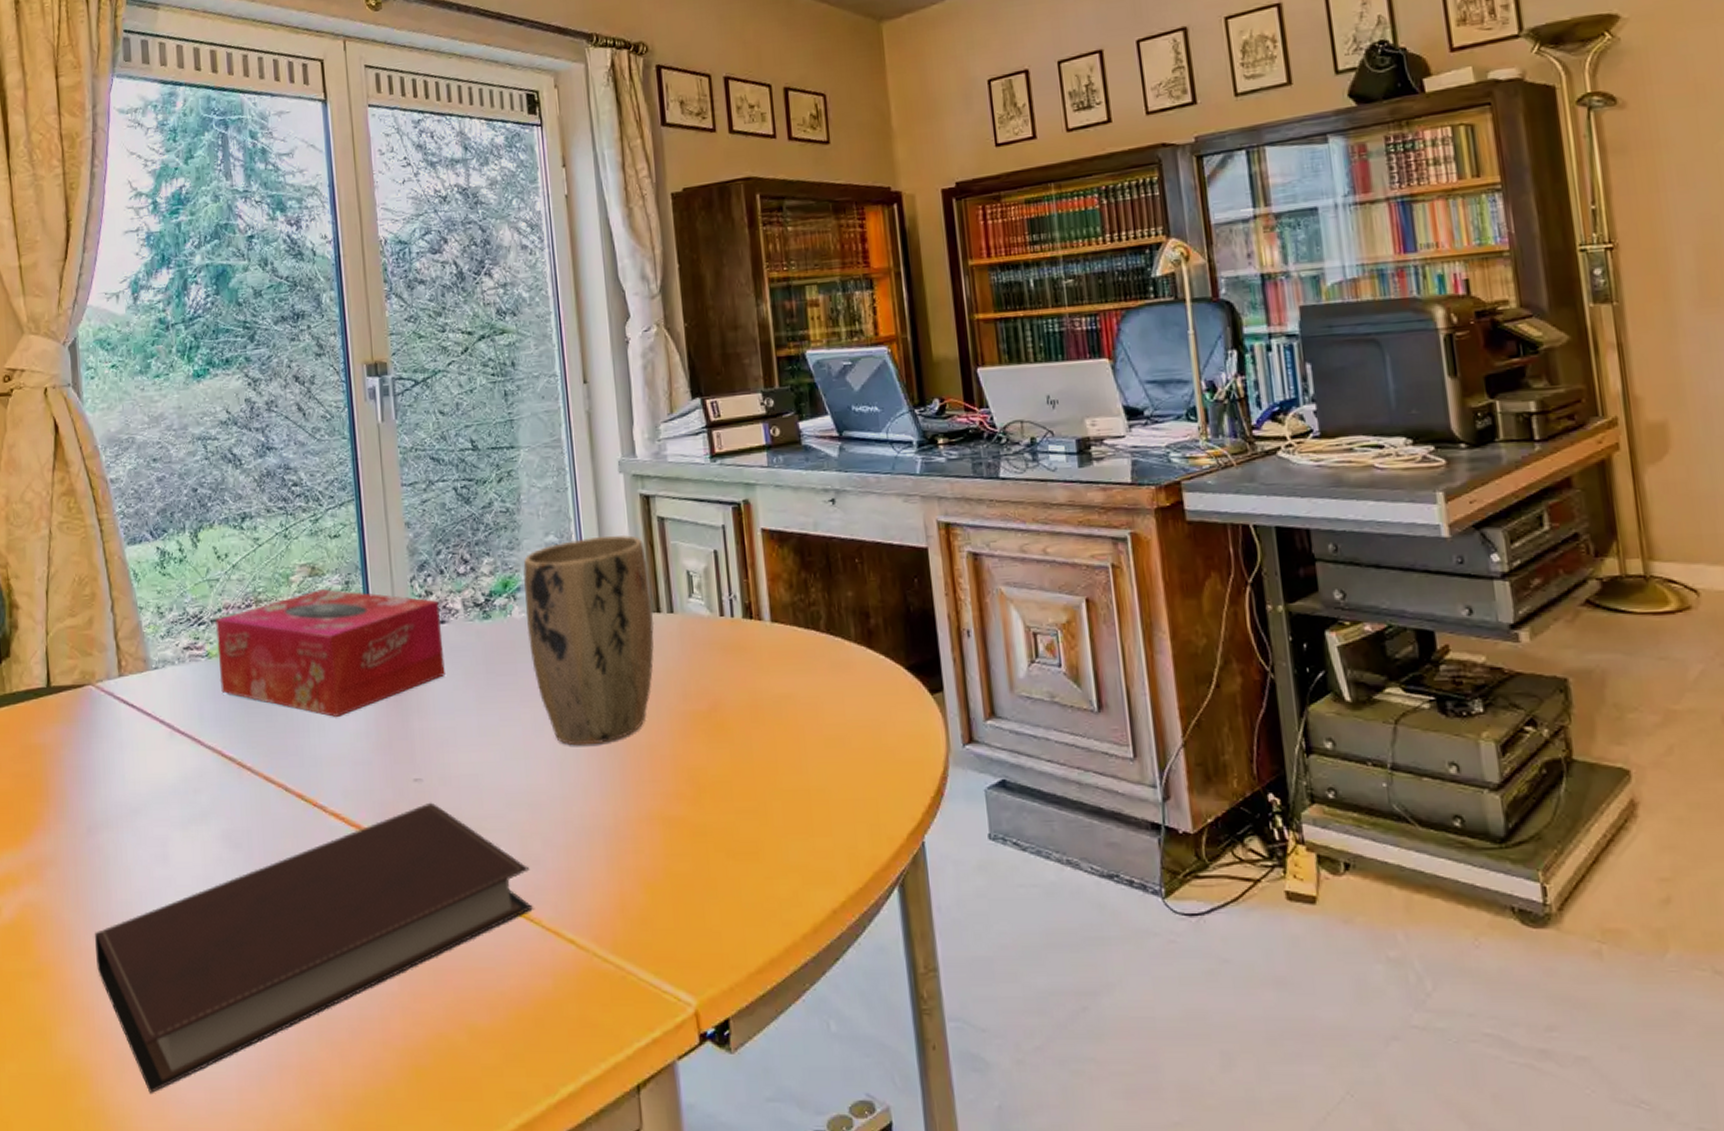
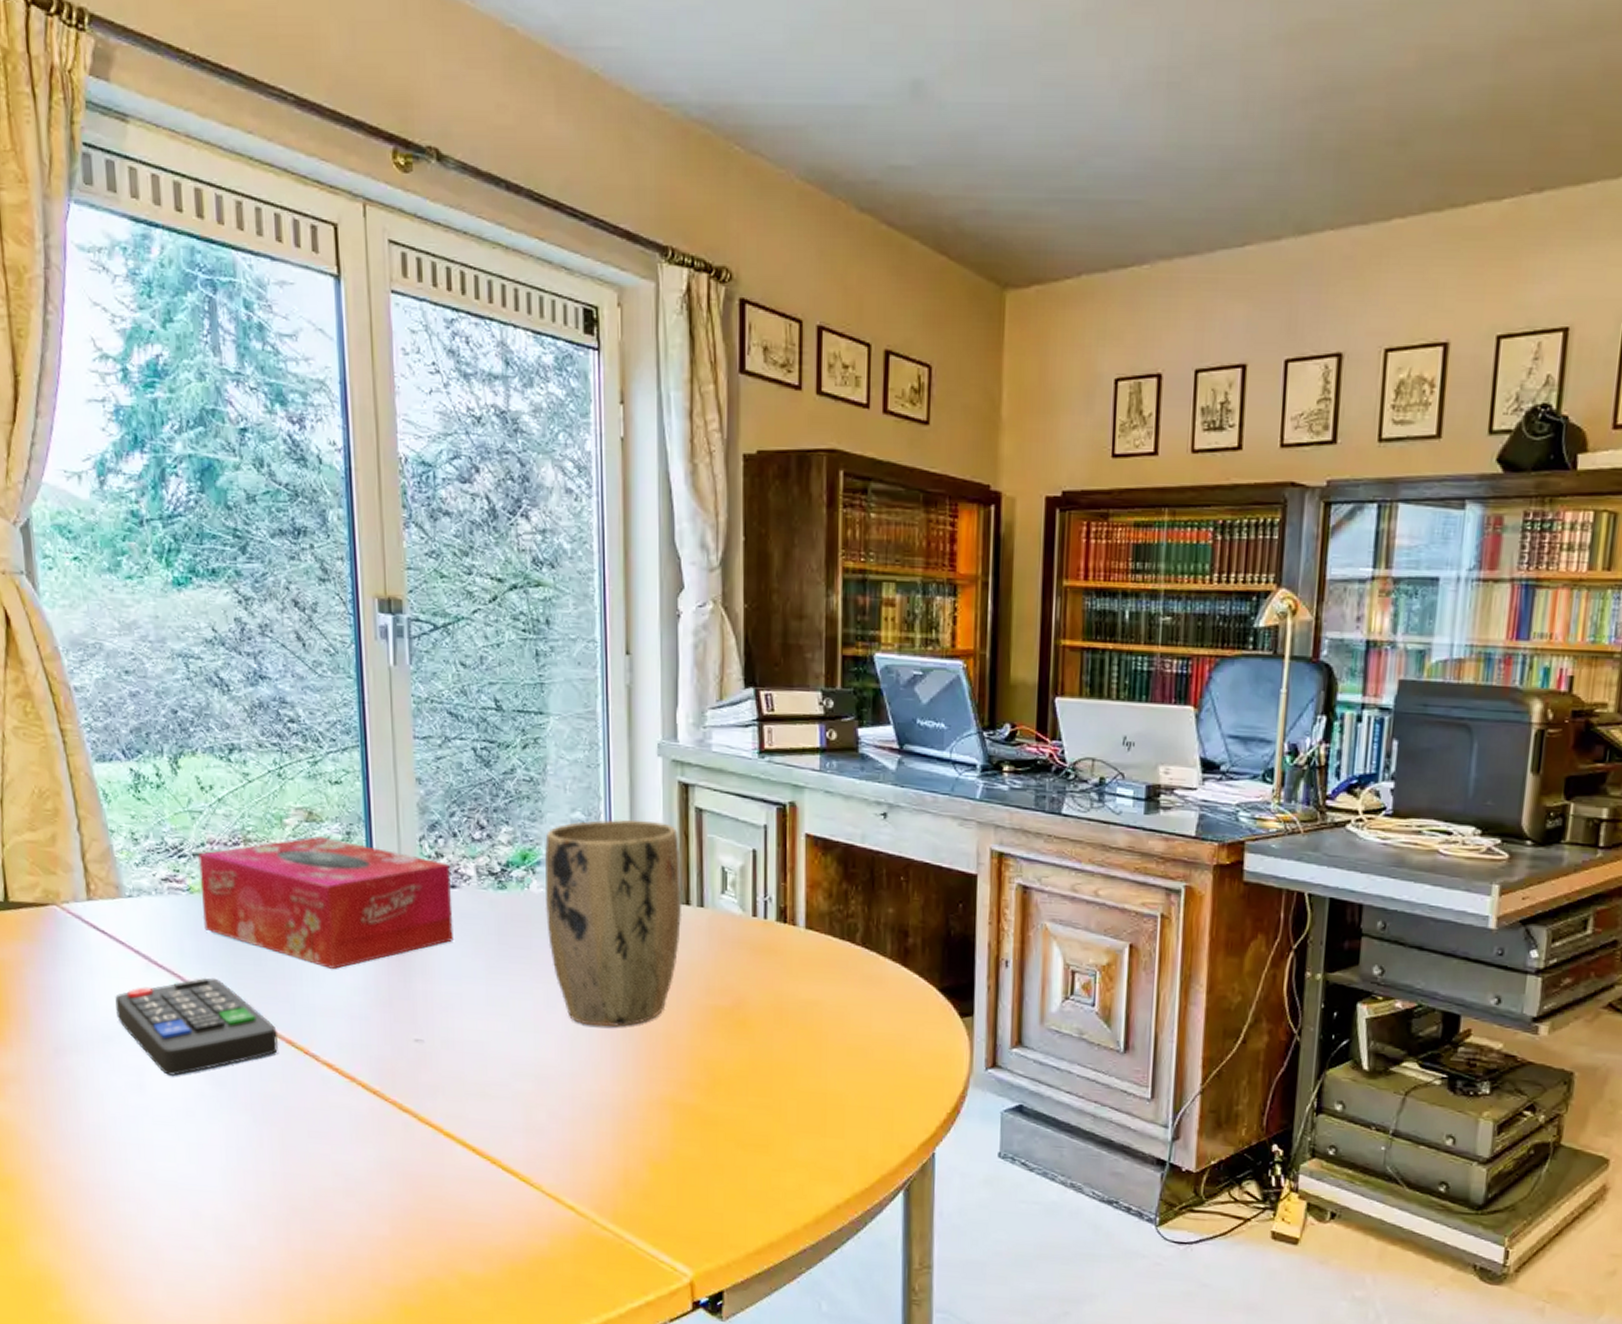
notebook: present [95,802,533,1093] -> none [65,1063,533,1305]
remote control: none [142,739,289,843] -> present [115,977,278,1076]

